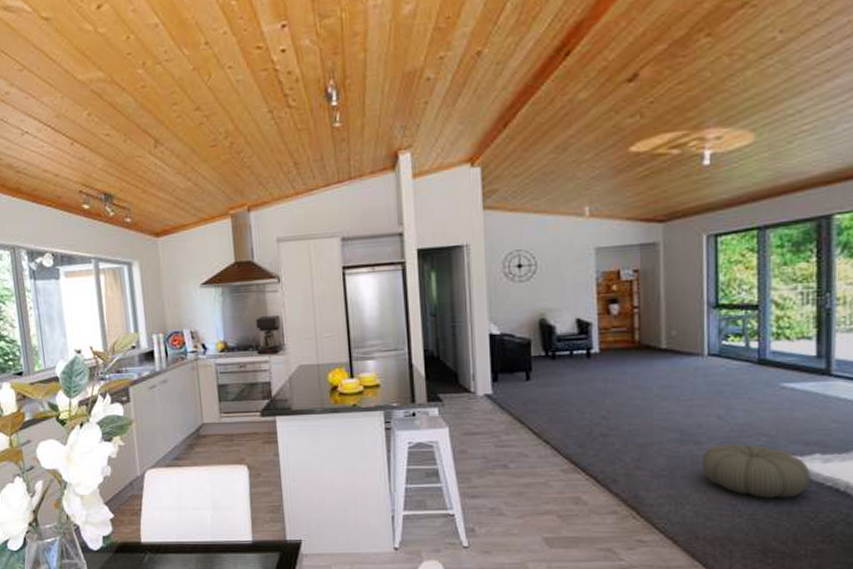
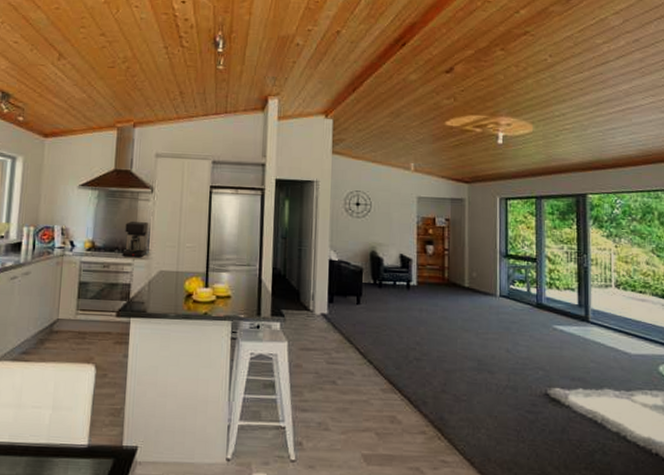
pouf: present [701,443,811,498] -> none [494,374,576,427]

